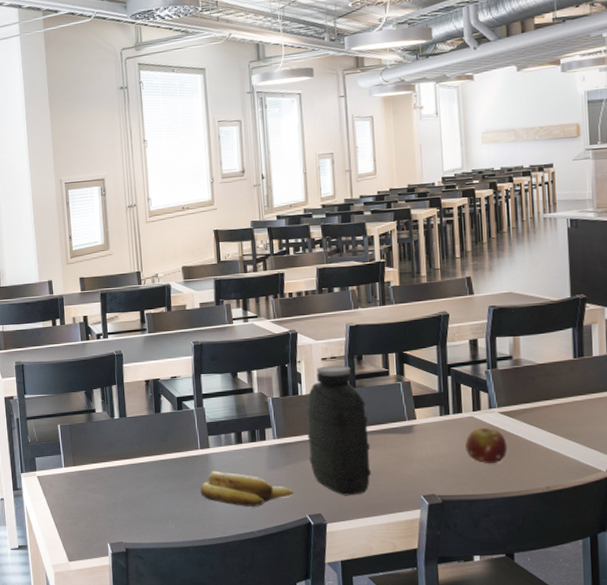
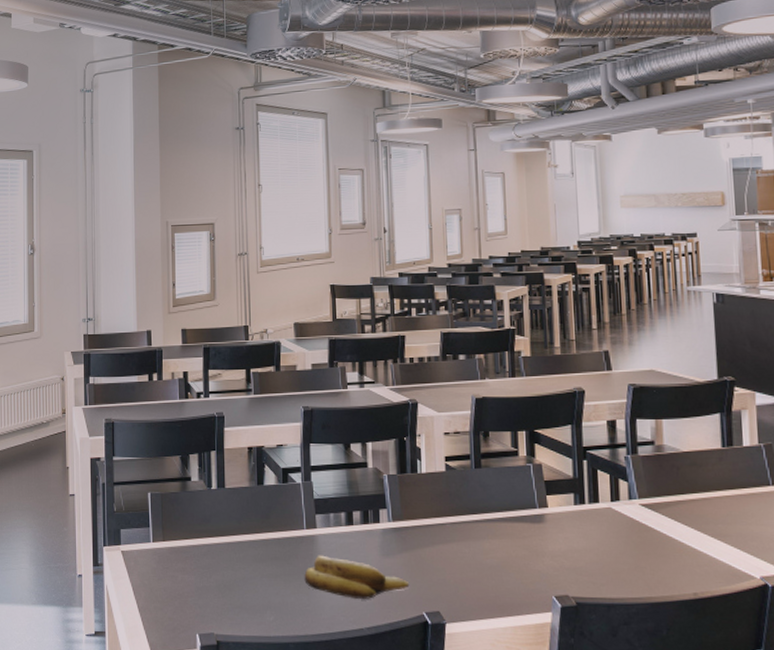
water jug: present [306,365,371,496] -> none [425,442,497,592]
fruit: present [465,427,508,463] -> none [602,520,650,563]

